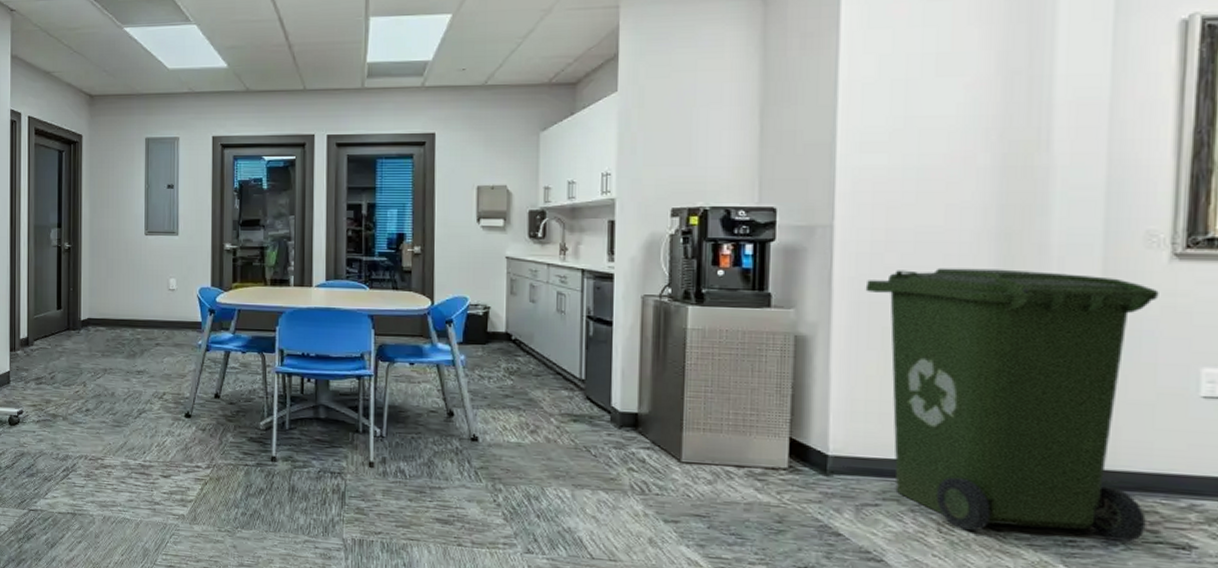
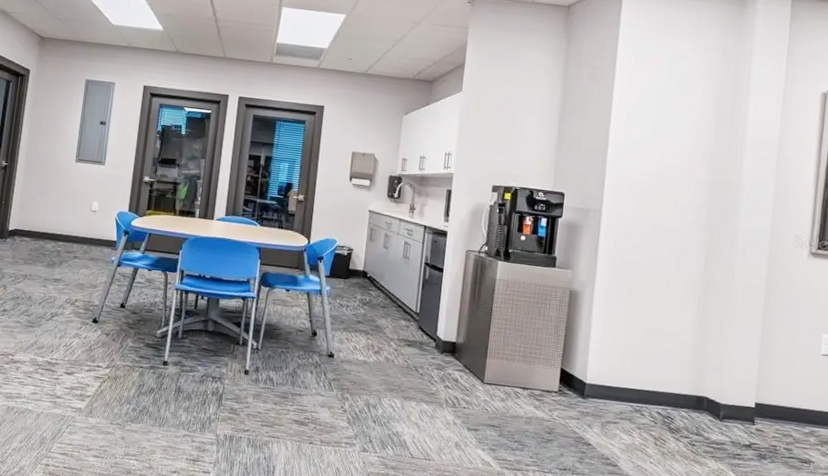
trash bin: present [865,268,1159,542] -> none [619,247,801,457]

